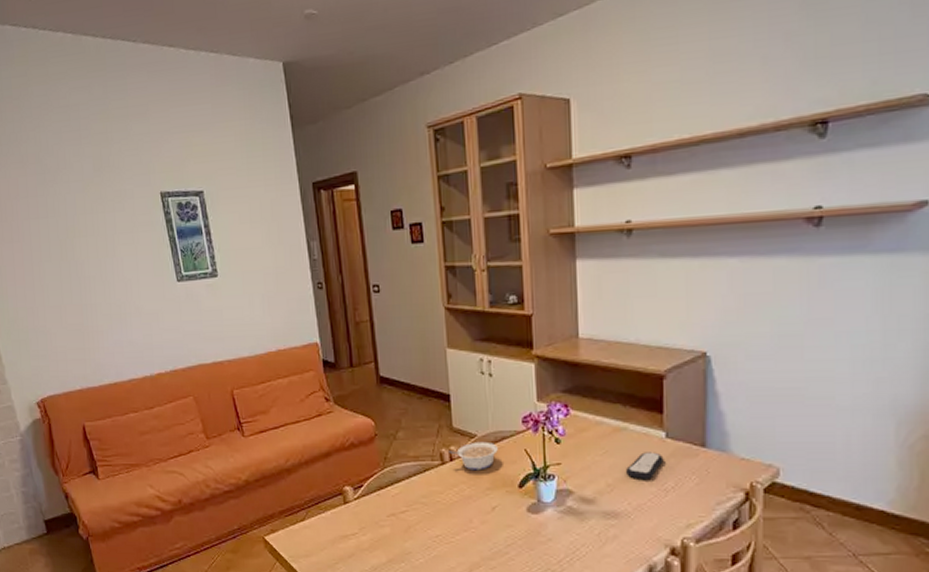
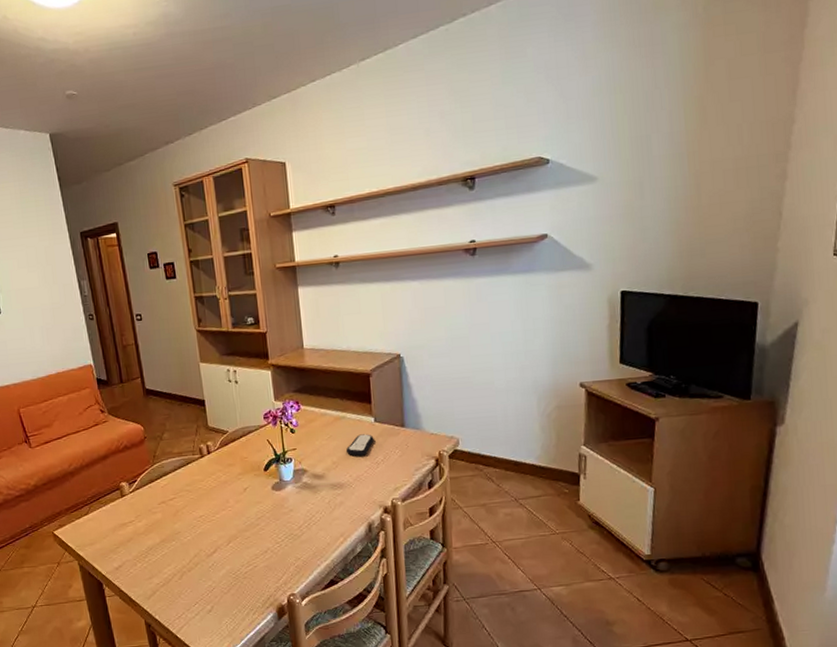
legume: present [449,441,498,471] -> none [206,436,246,460]

